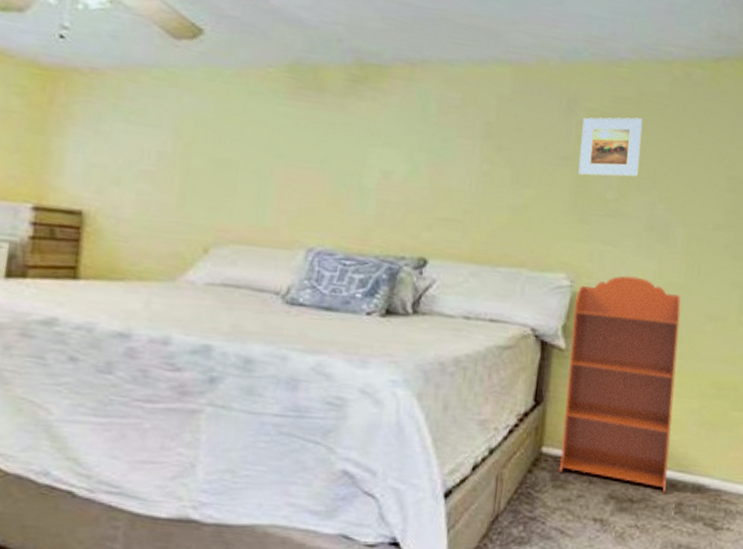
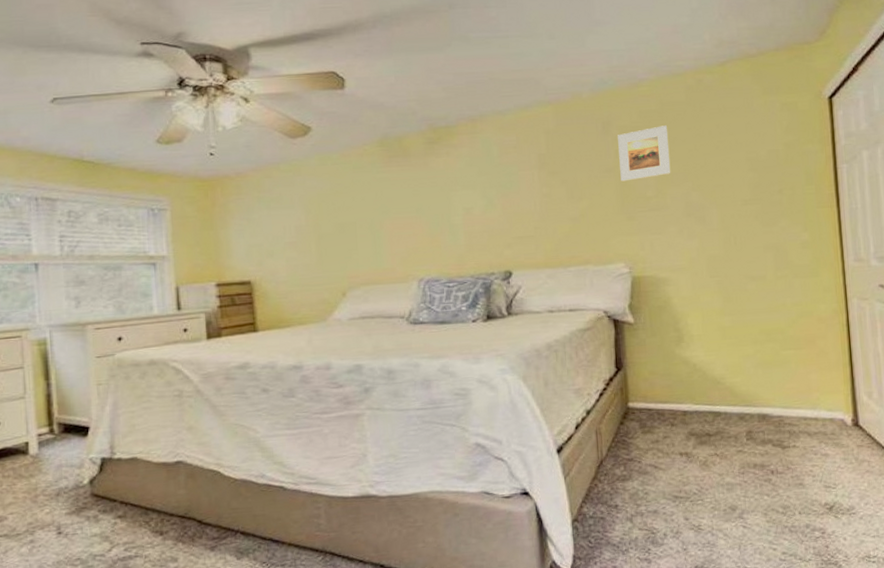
bookcase: present [558,275,681,494] -> none [635,255,736,426]

